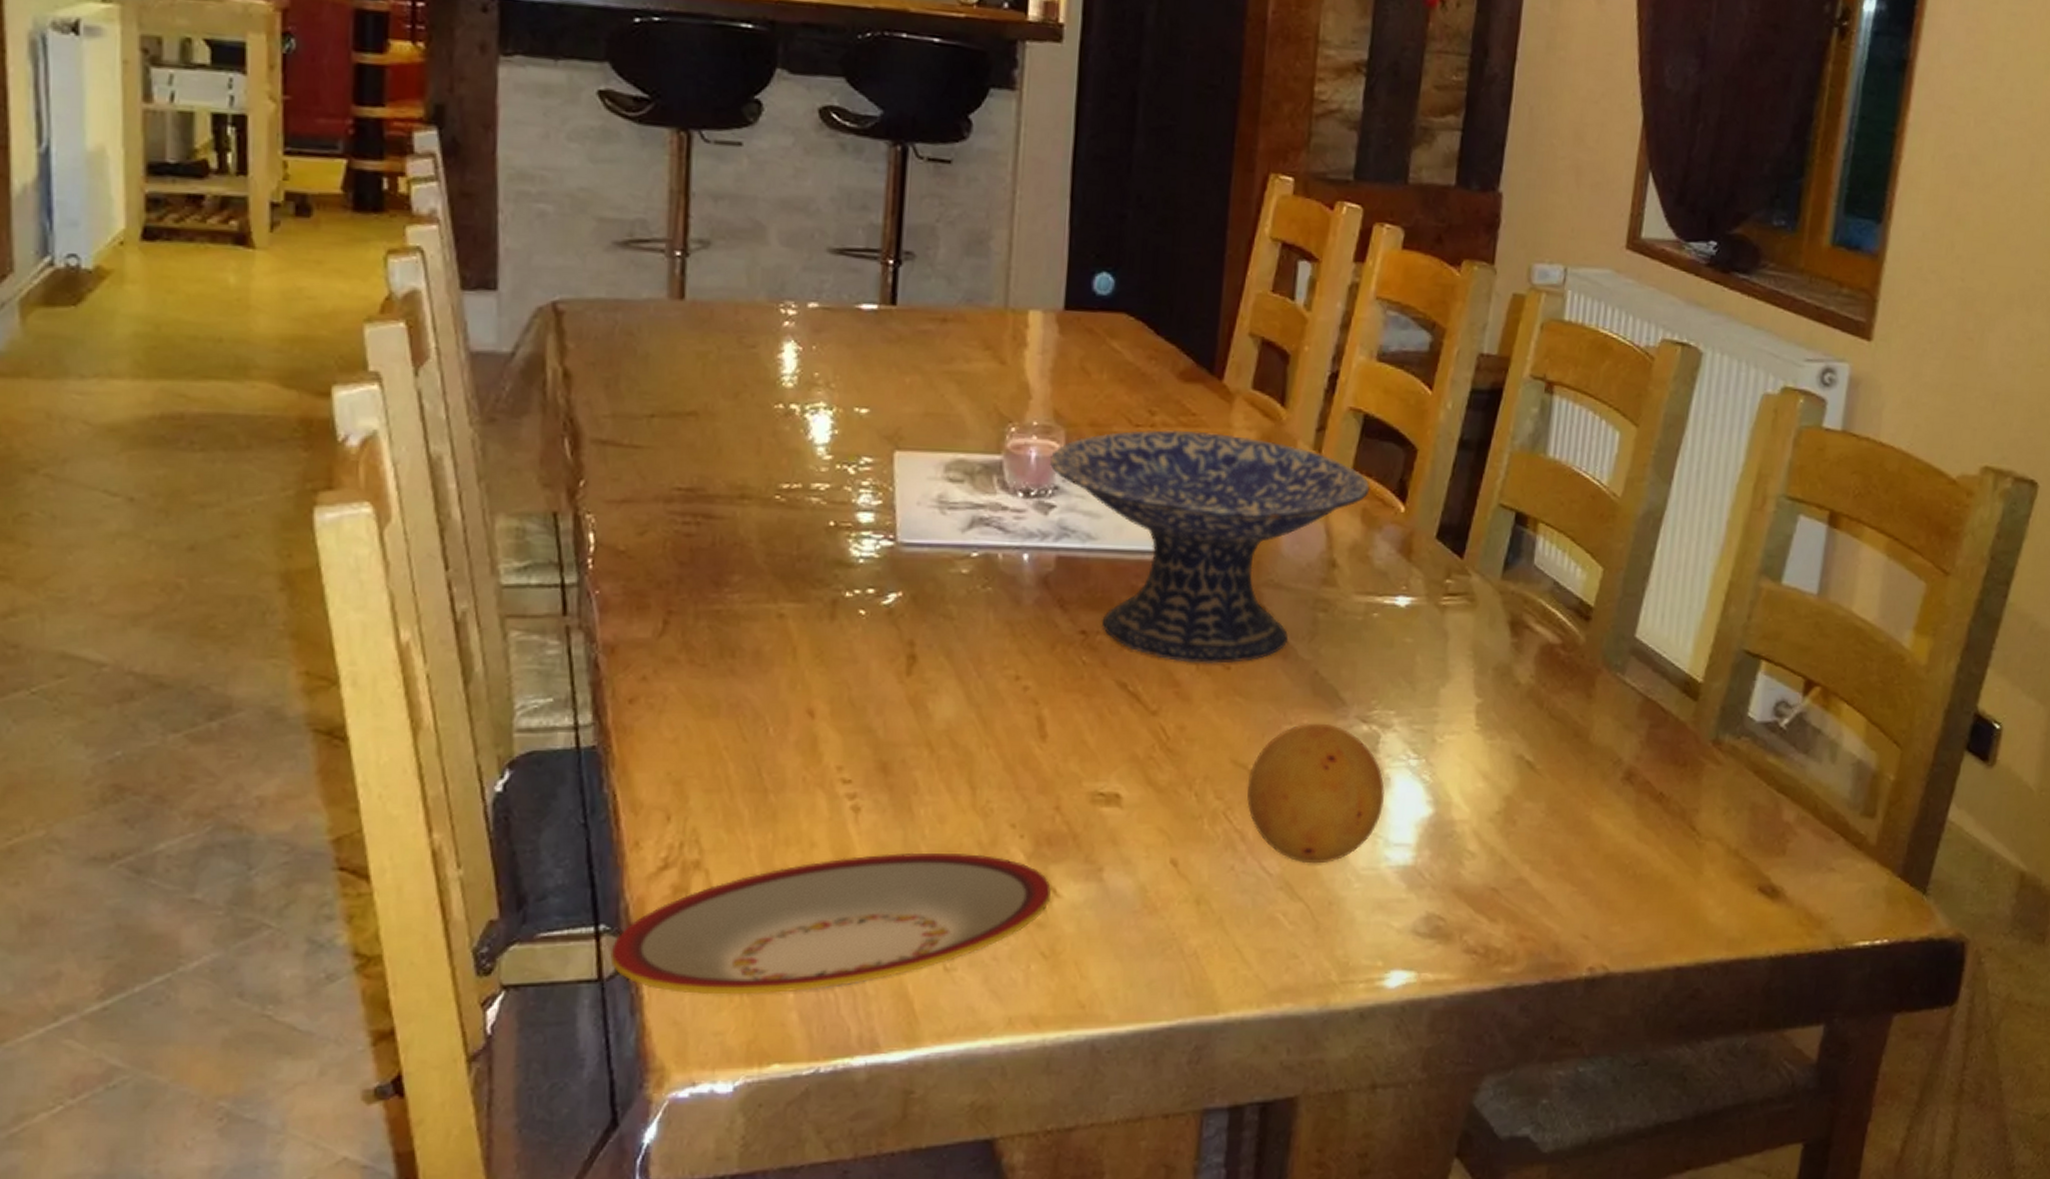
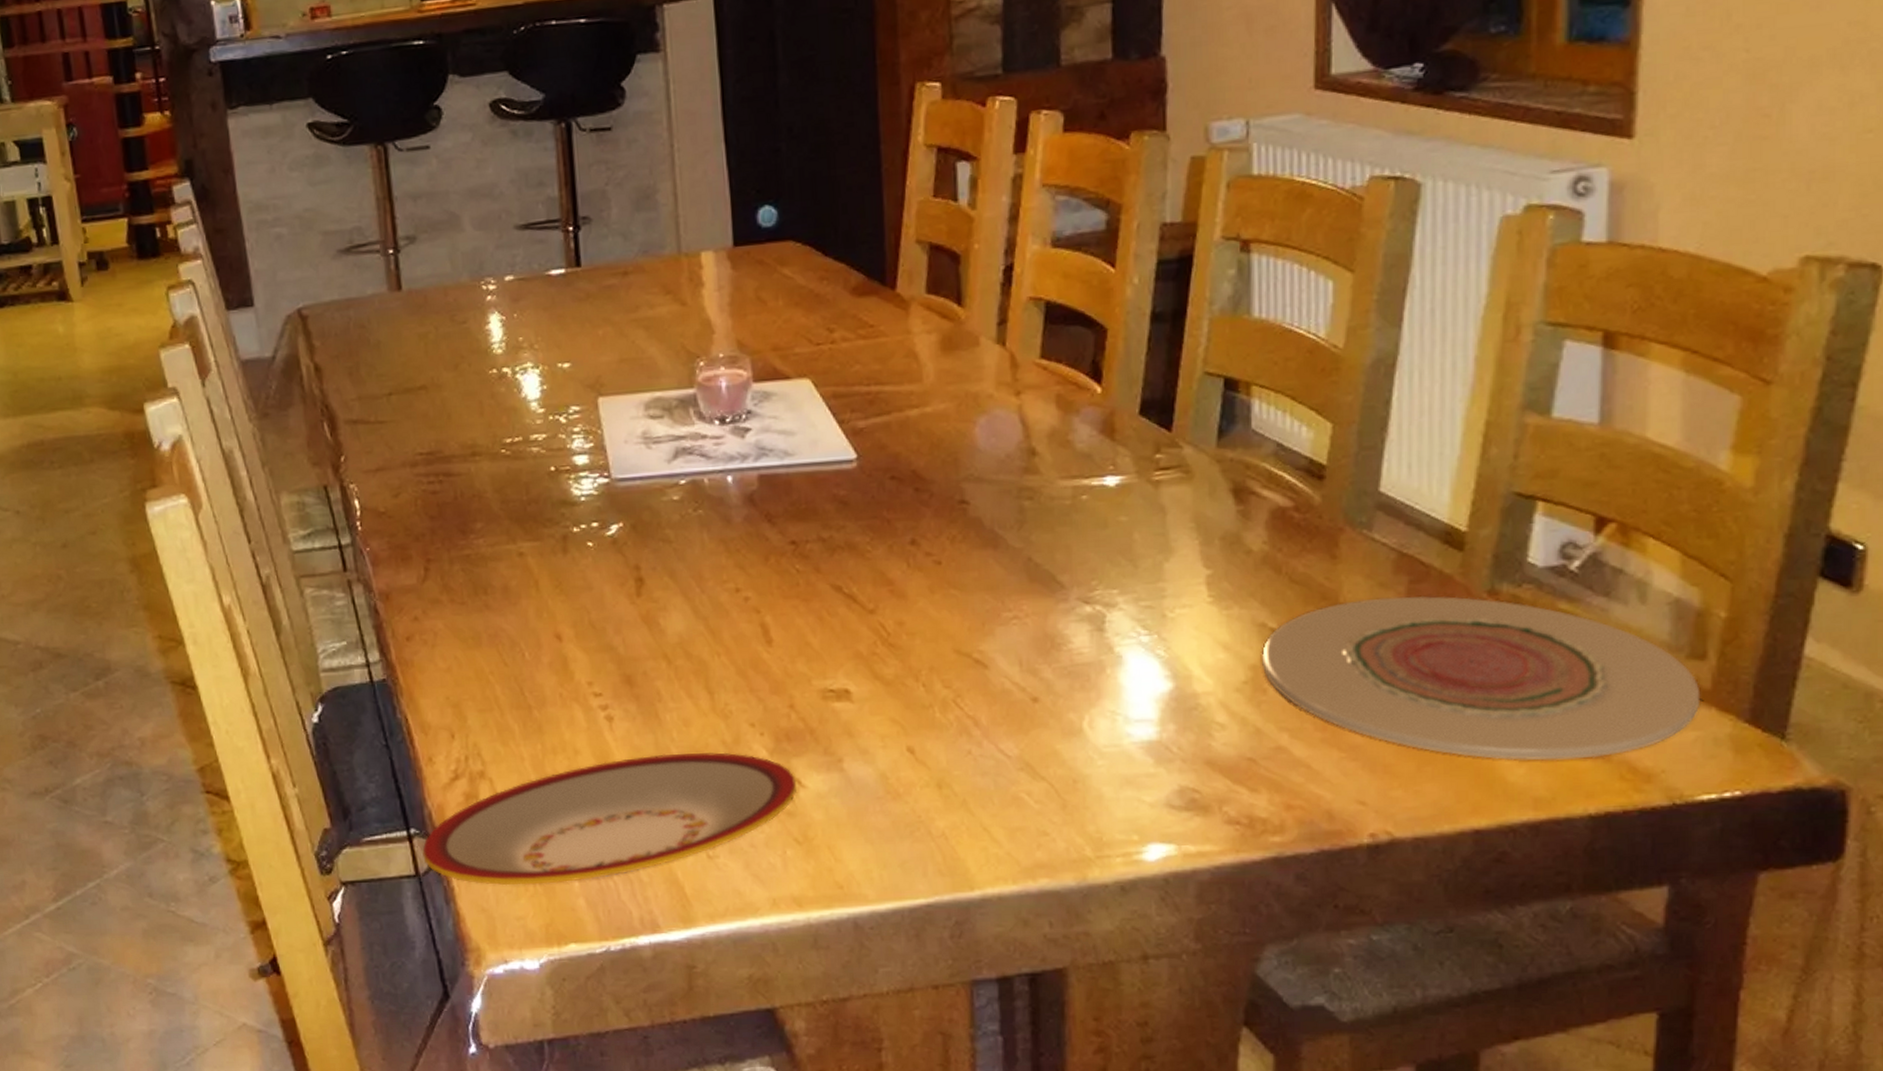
decorative bowl: present [1050,429,1370,665] -> none [740,340,1062,562]
fruit: present [1247,723,1385,864] -> none [973,607,1118,745]
plate: none [1514,739,1868,903] -> present [1261,595,1701,761]

